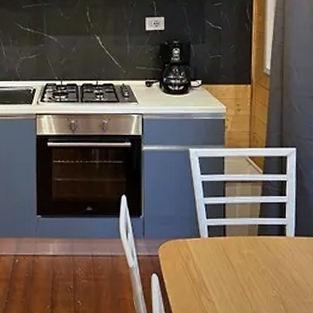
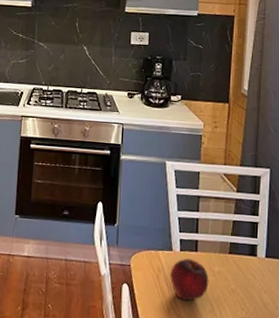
fruit: none [200,244,239,285] -> present [170,258,209,301]

